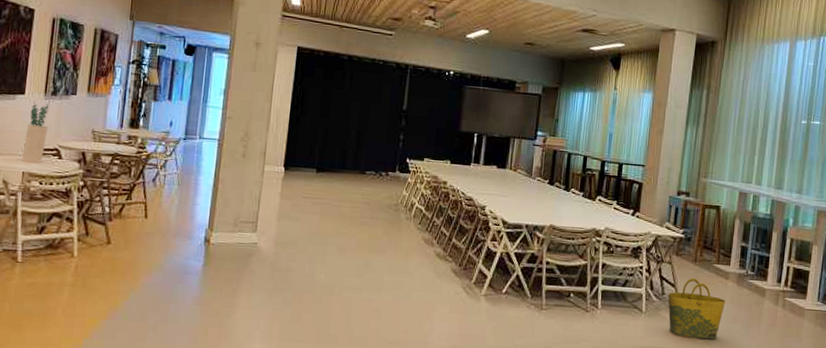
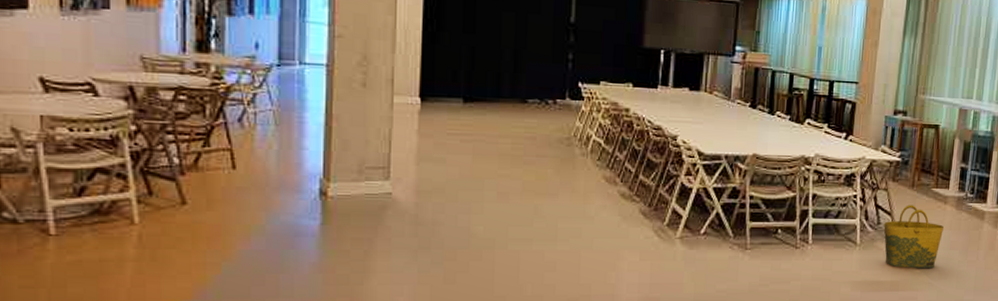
vase: present [21,100,51,163] -> none [35,17,72,104]

